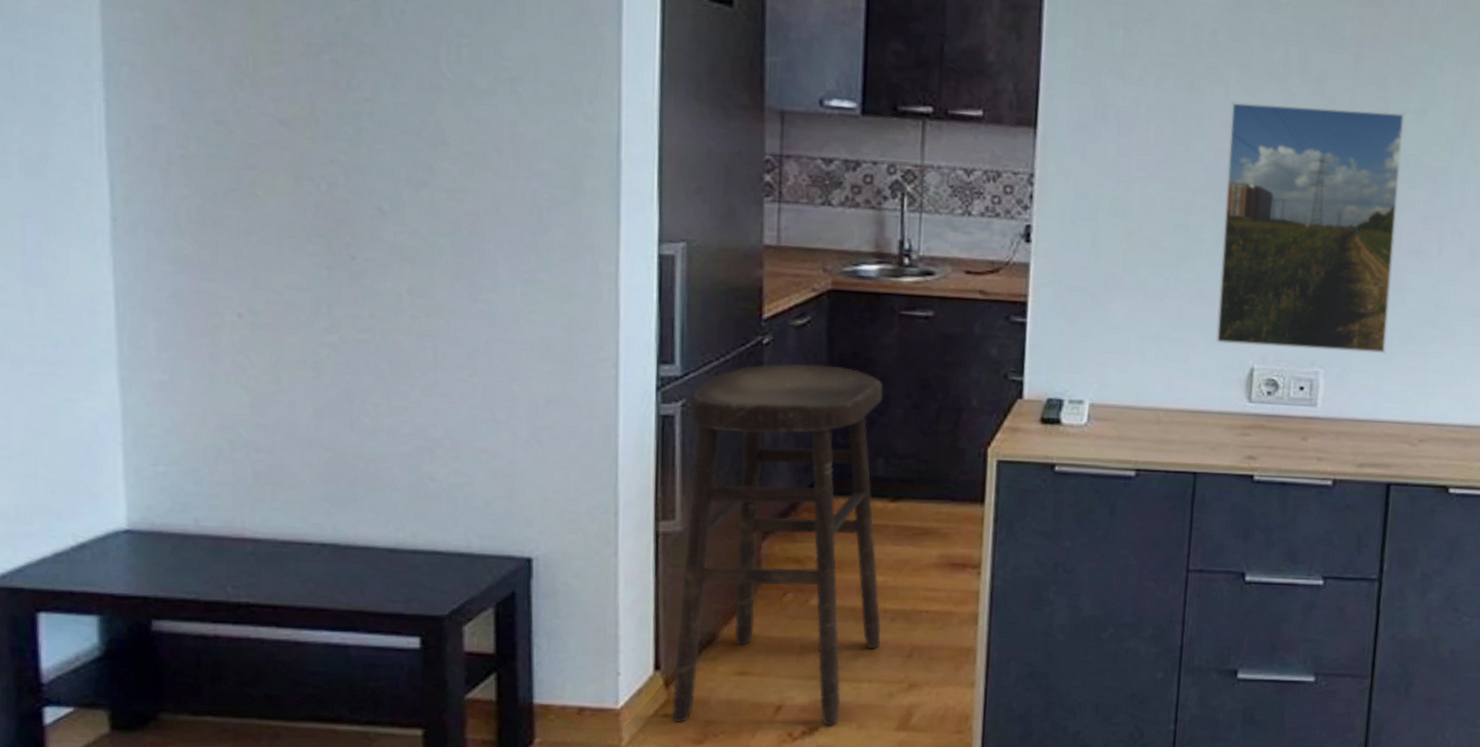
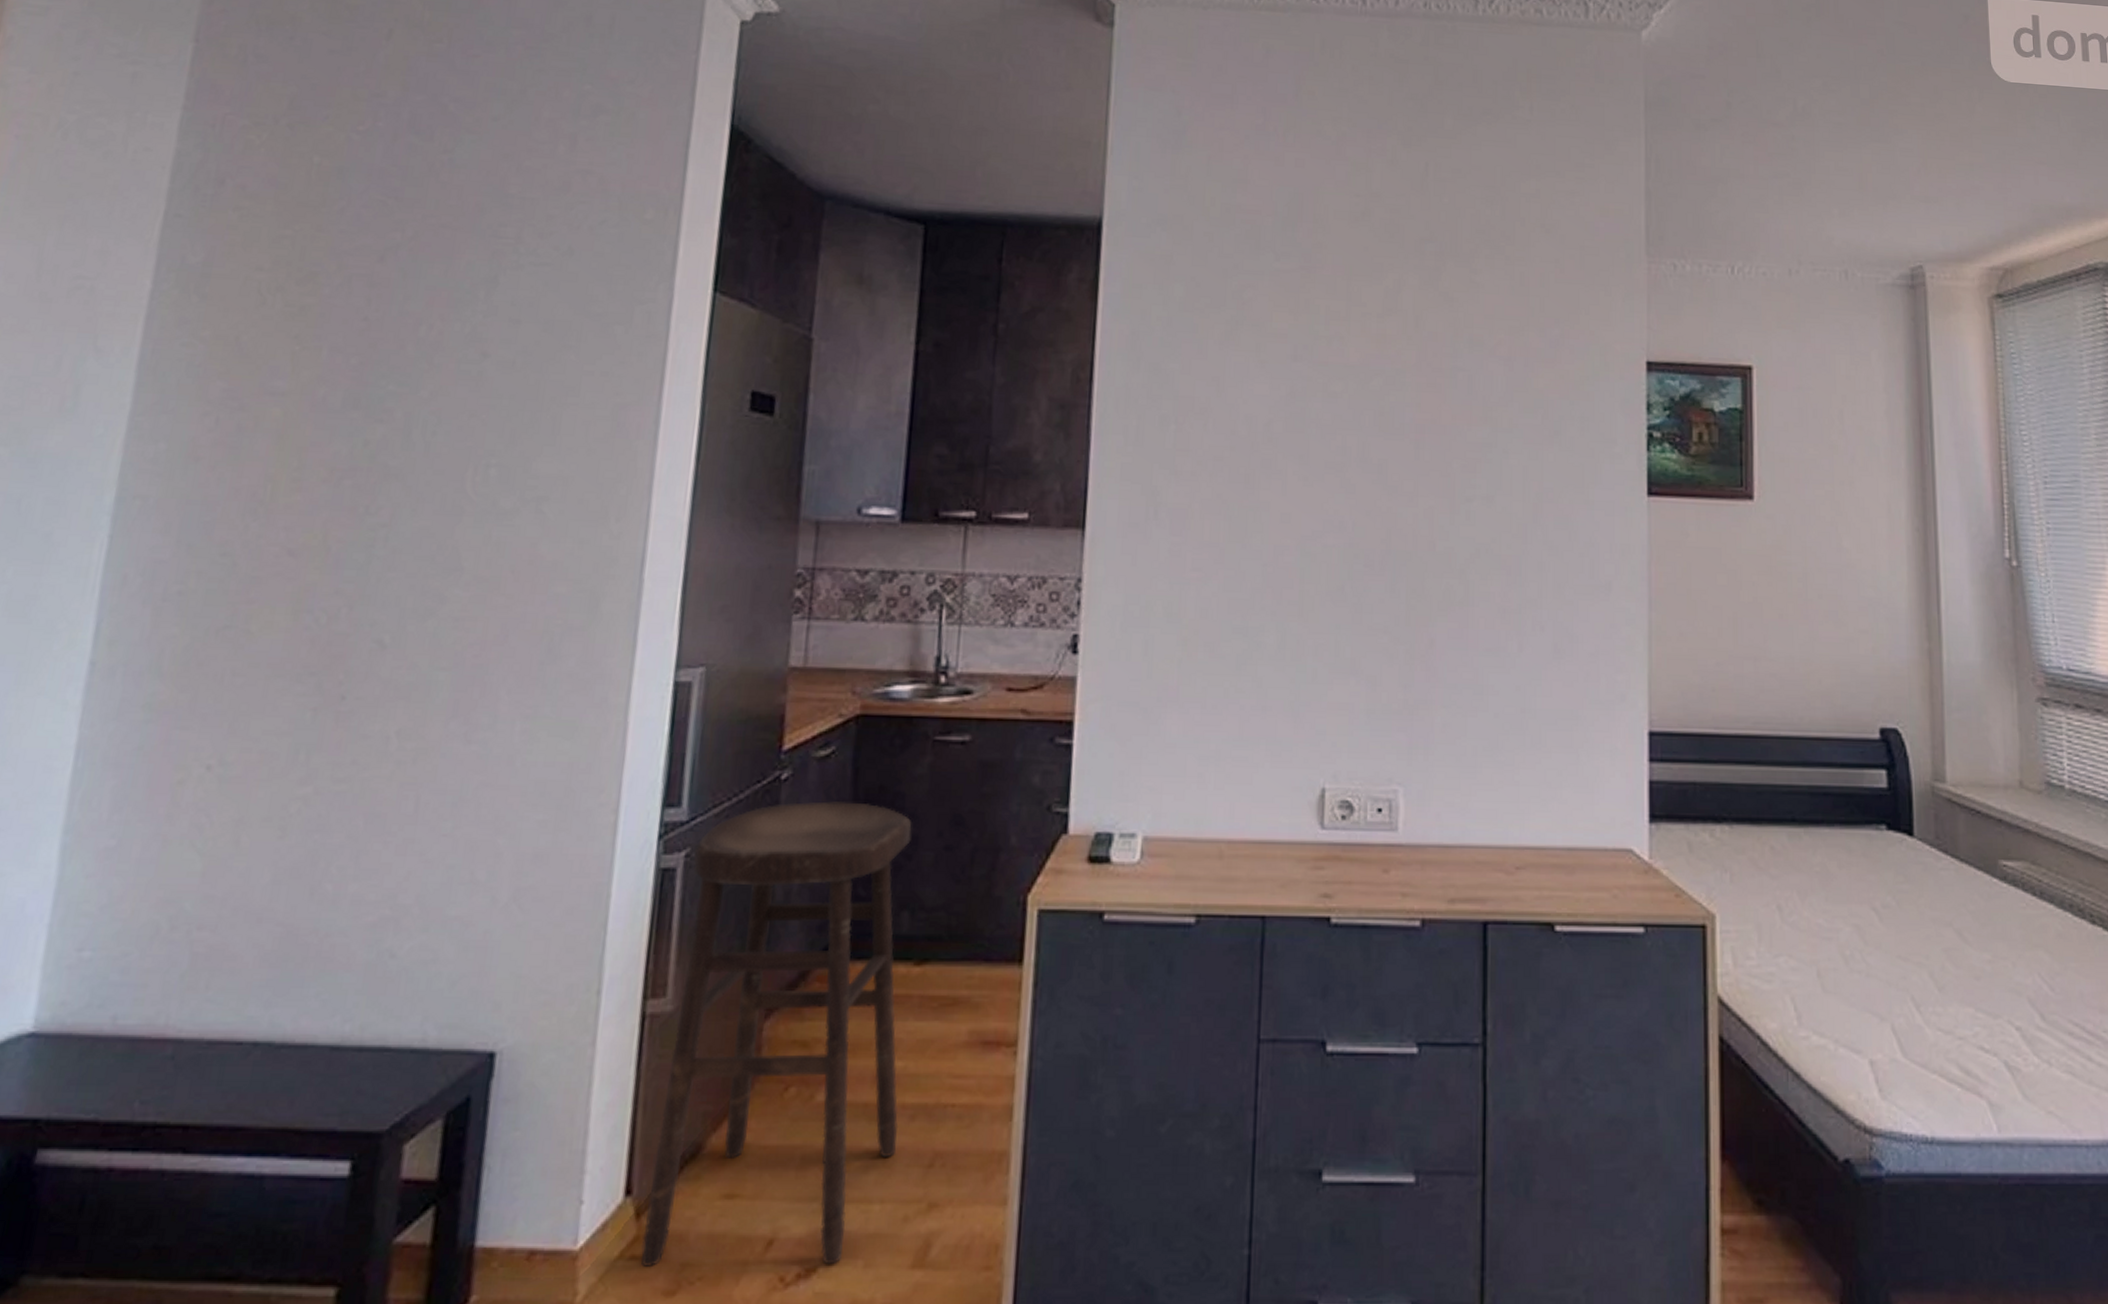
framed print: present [1215,101,1406,354] -> none [1281,494,1473,767]

